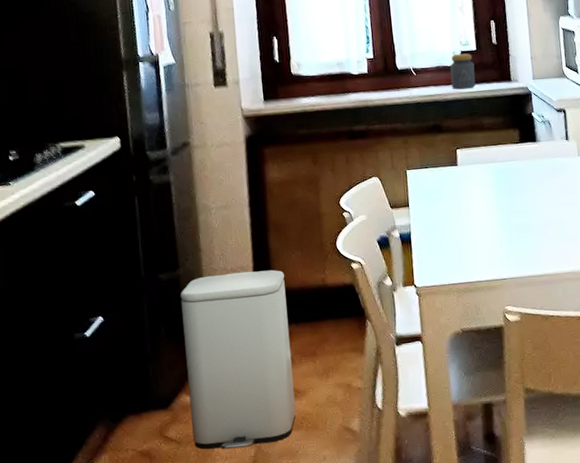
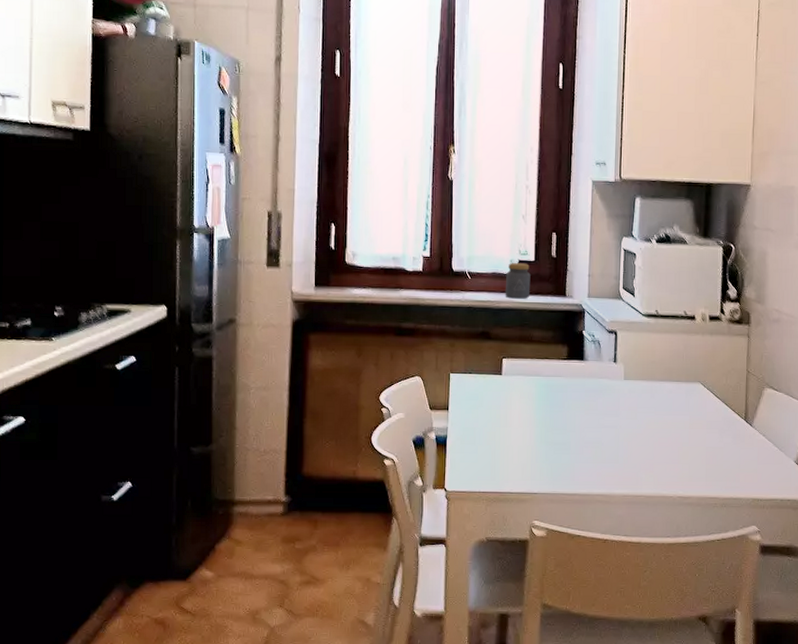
pedal bin: present [180,269,296,450] -> none [209,454,317,628]

